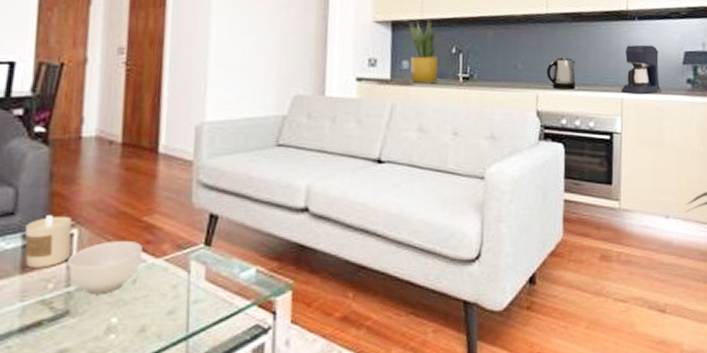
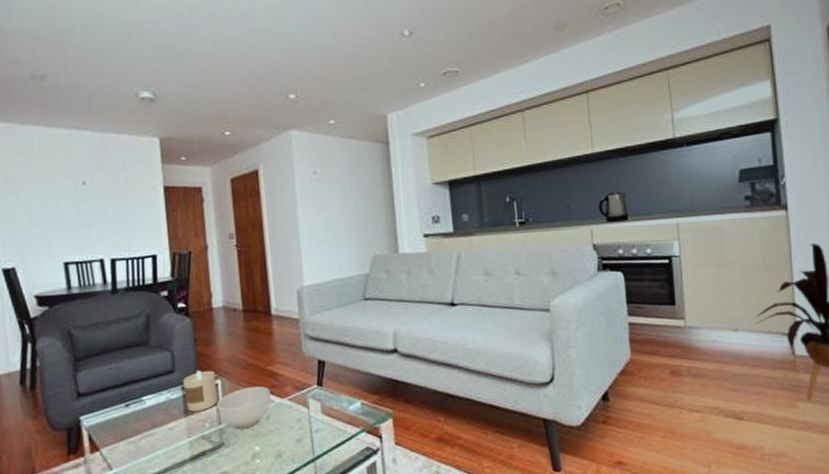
planter: present [409,20,440,84] -> none [464,175,496,233]
coffee maker: present [621,44,662,95] -> none [675,168,719,219]

